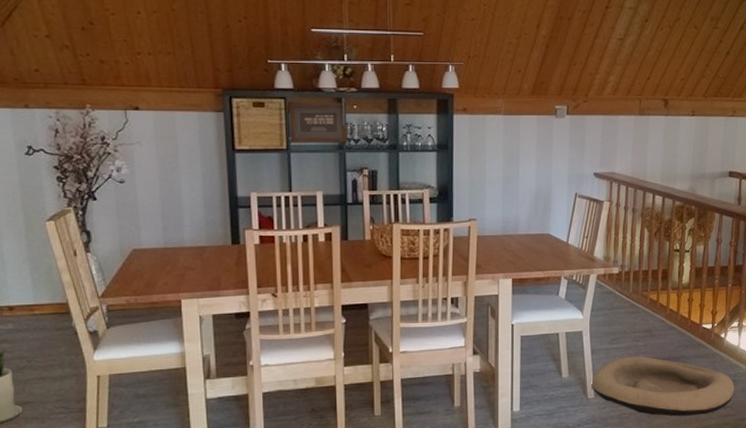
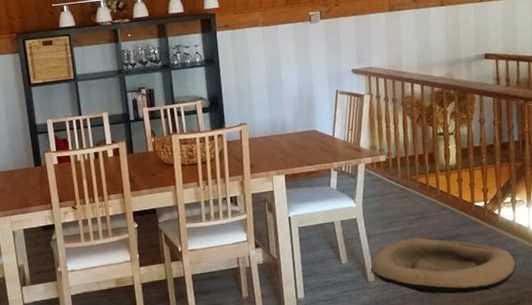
picture frame: present [289,101,348,143] -> none [72,32,126,74]

